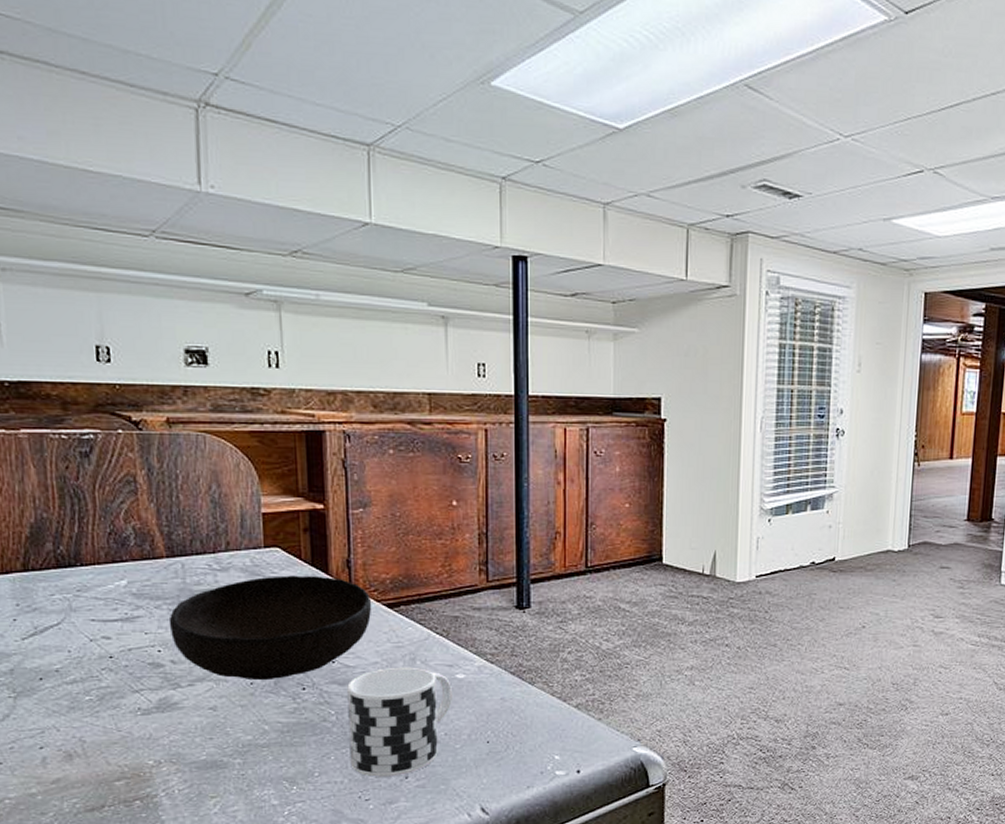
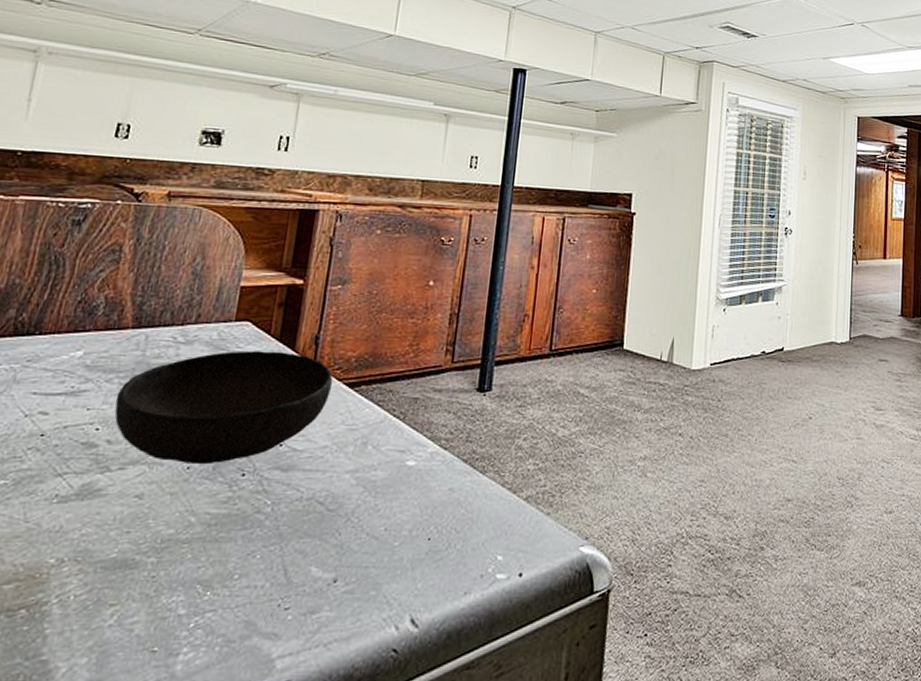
cup: present [347,667,453,777] -> none [276,451,401,580]

